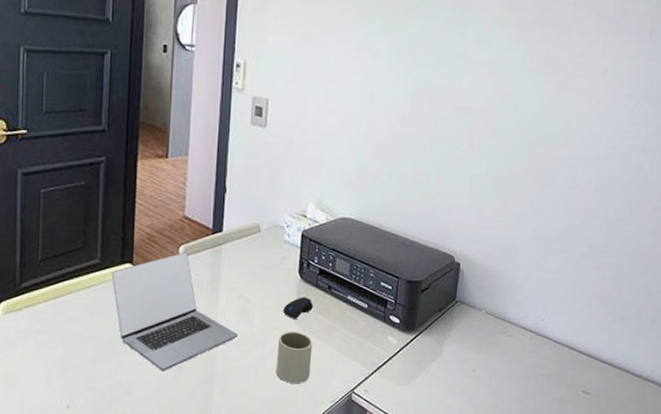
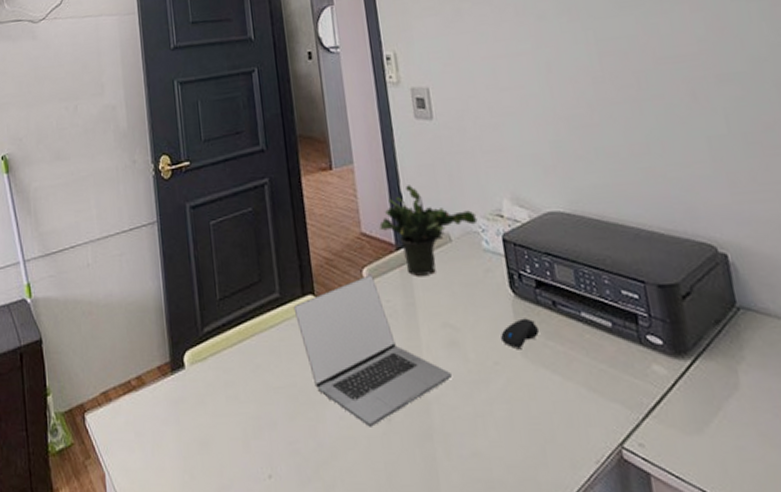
potted plant: none [201,181,285,257] -> present [379,185,478,276]
mug: present [275,332,313,384] -> none [503,365,557,439]

